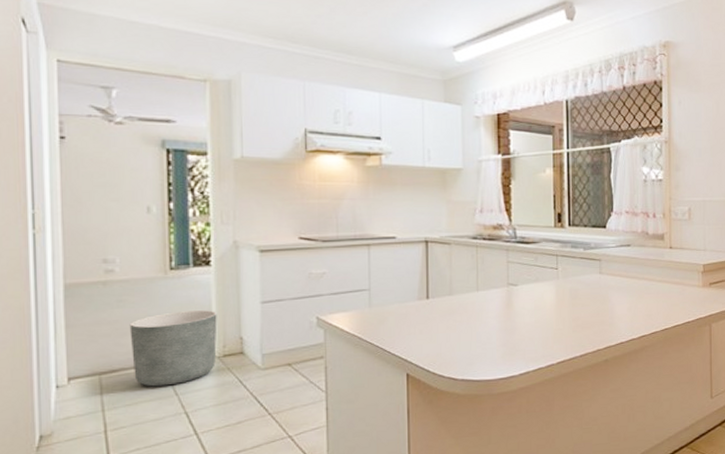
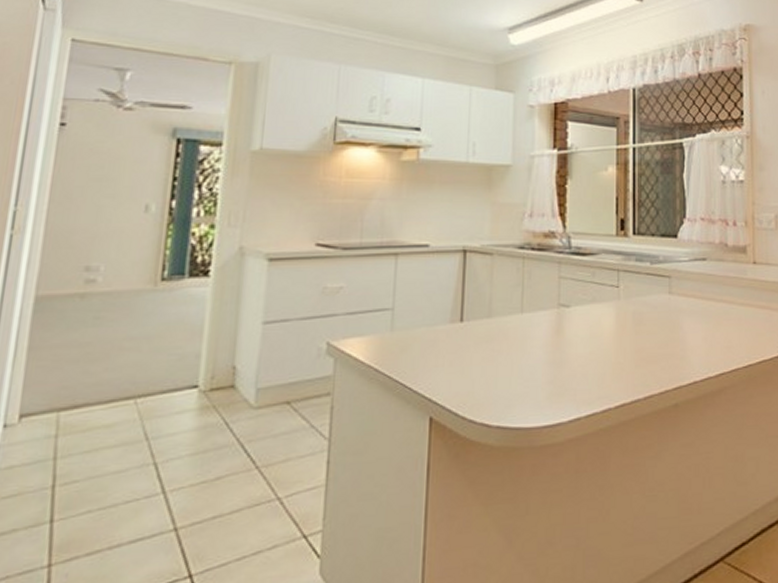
planter: present [129,310,218,387] -> none [99,331,209,429]

